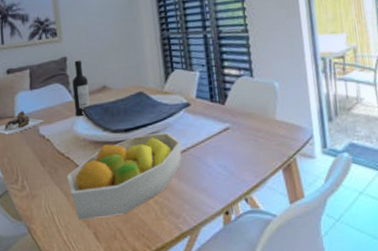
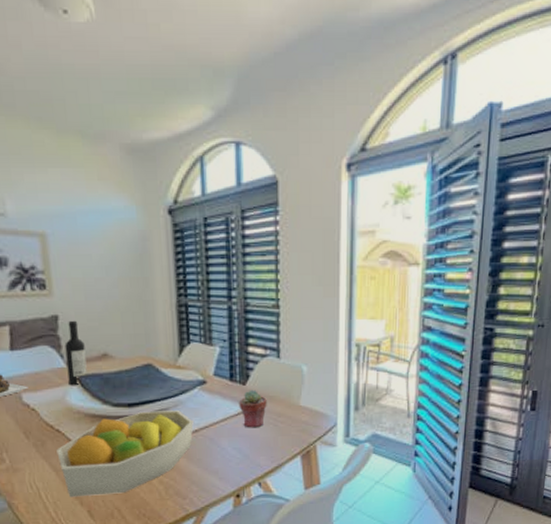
potted succulent: none [220,108,246,145] -> present [238,389,267,428]

